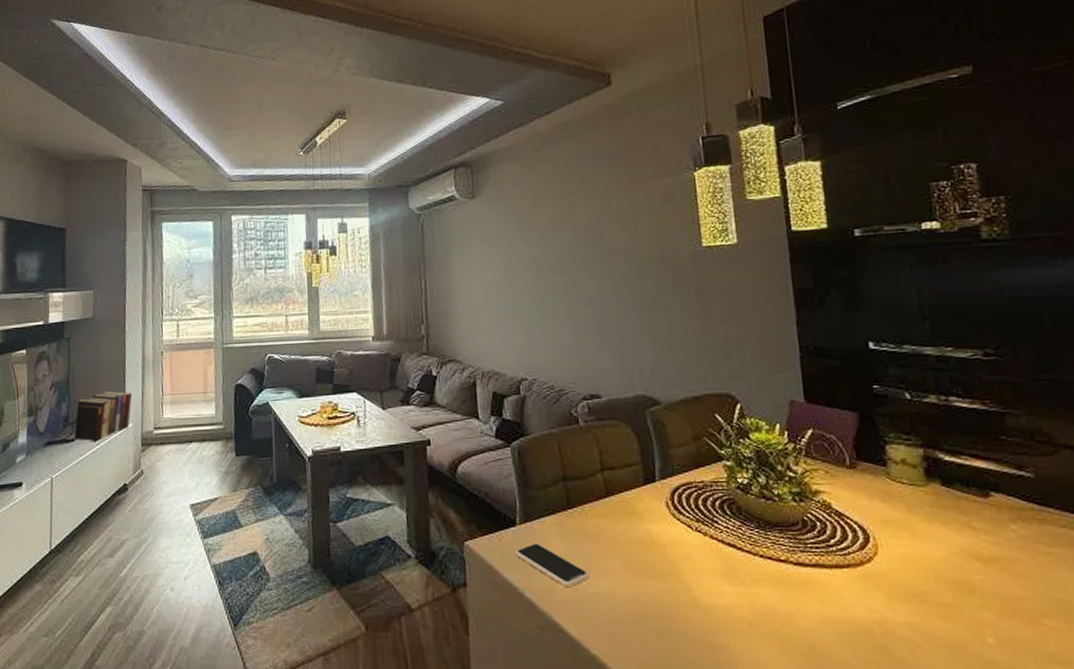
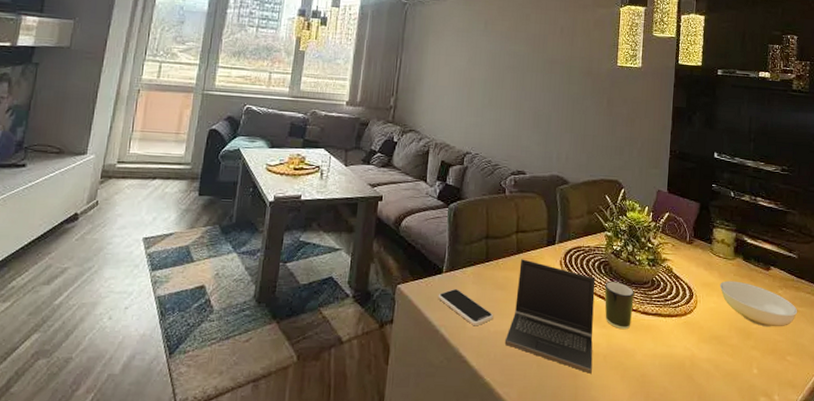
books: present [74,391,133,441] -> none [26,121,100,169]
laptop computer: none [608,502,735,645] -> present [504,259,596,374]
mug: none [733,525,782,587] -> present [604,281,634,330]
bowl: none [909,515,1050,578] -> present [719,281,798,327]

